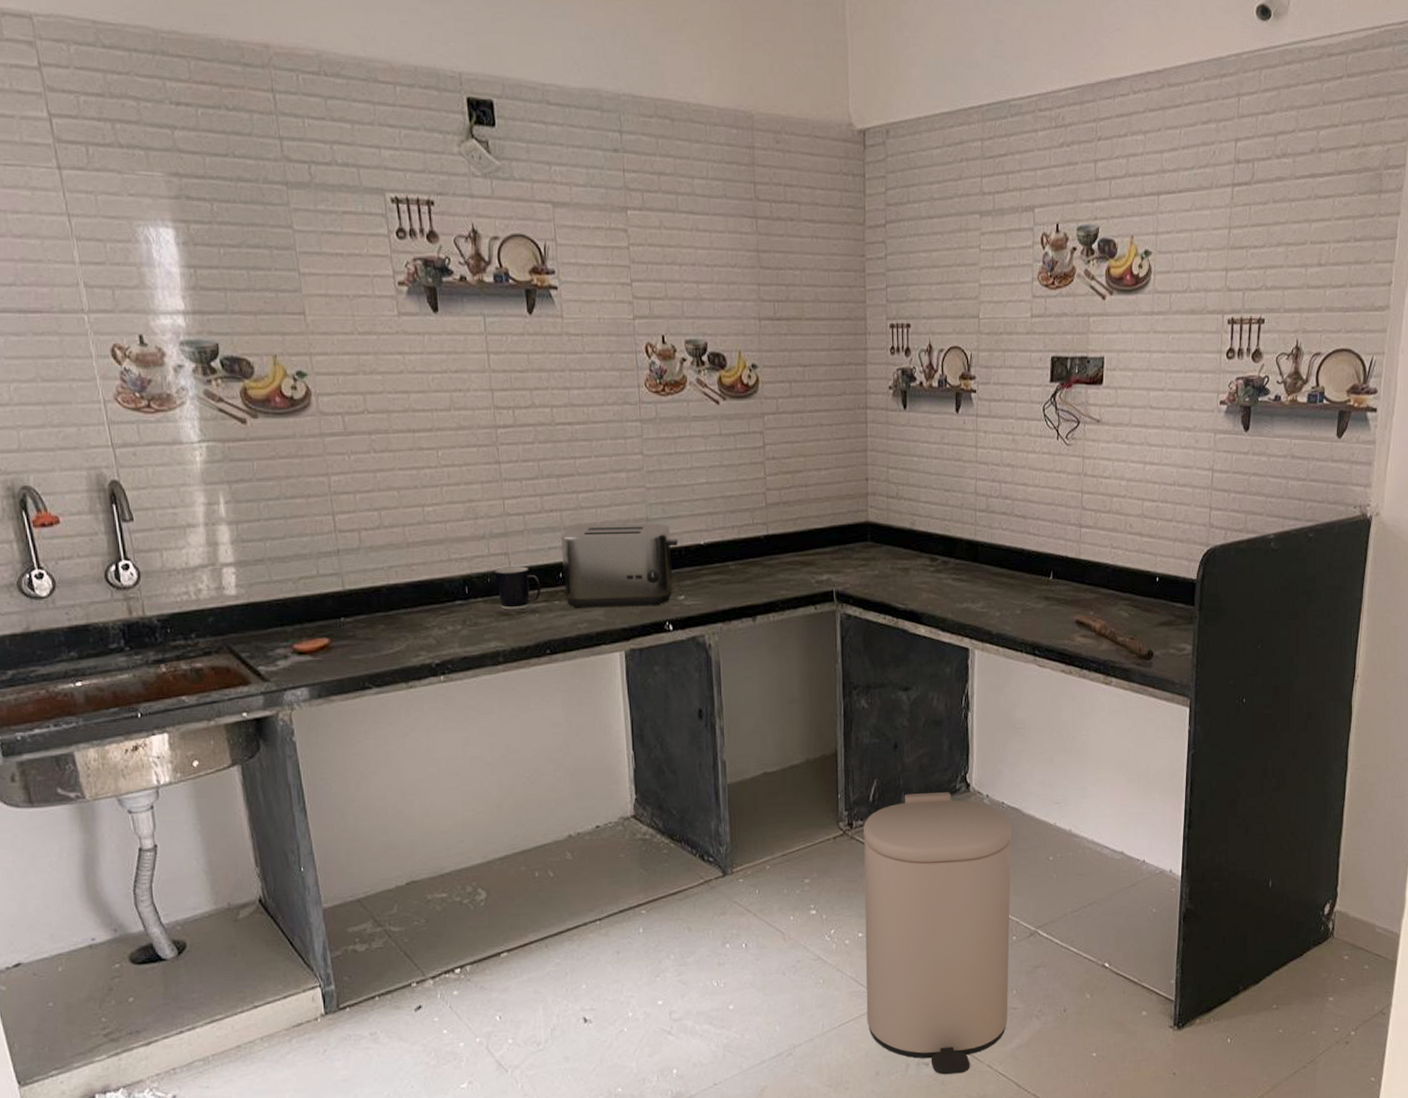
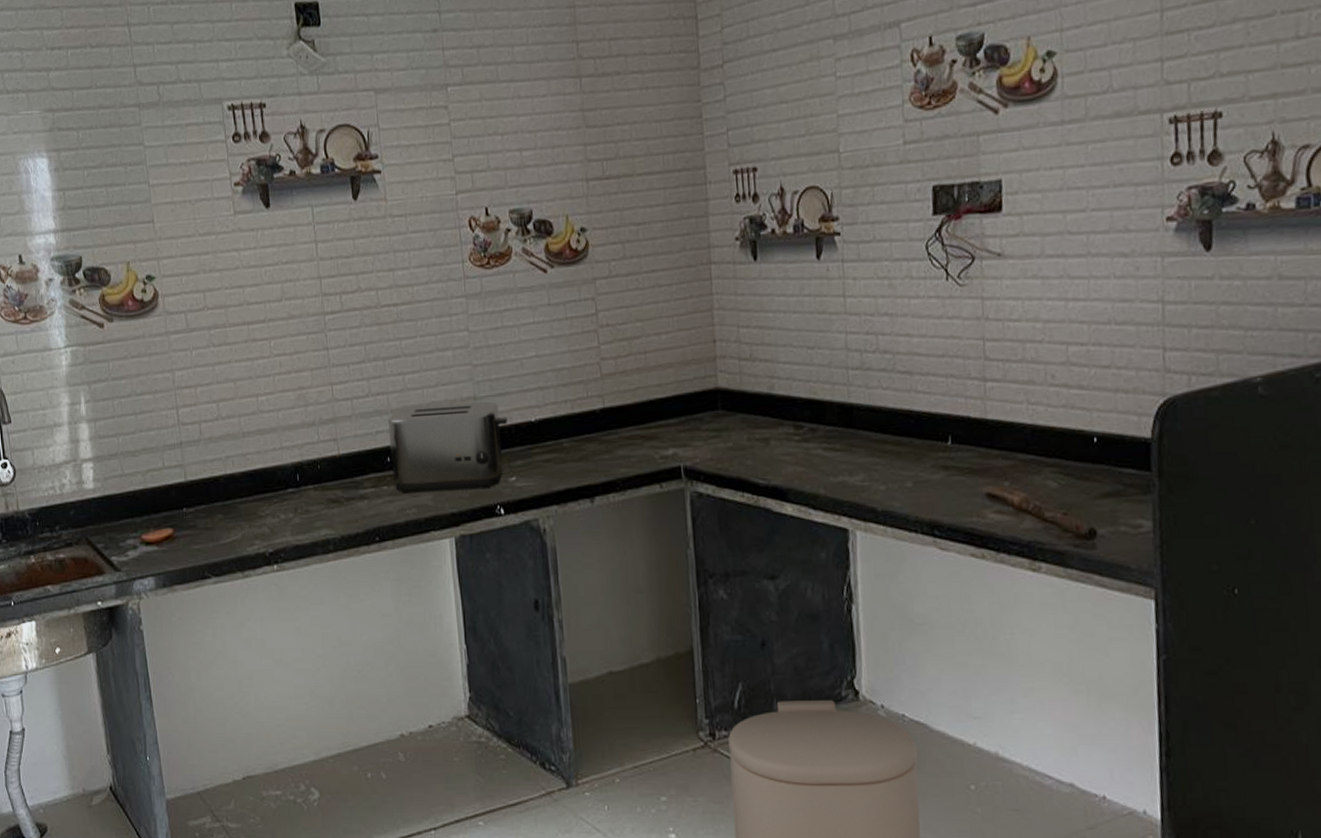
mug: present [494,566,541,610] -> none [324,452,370,497]

